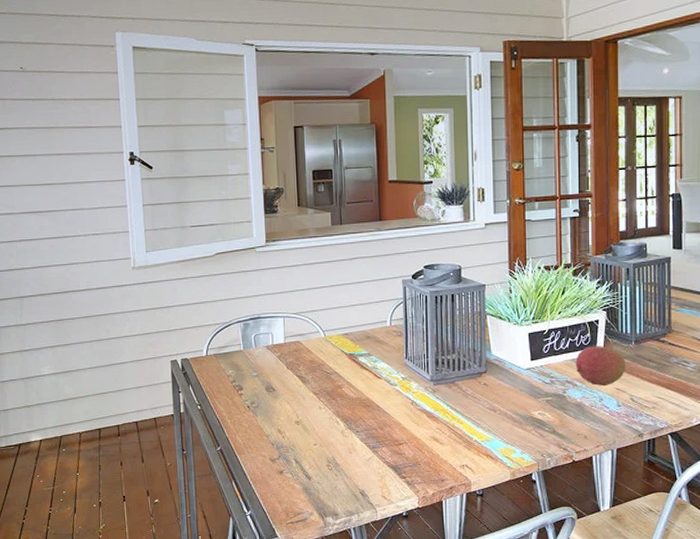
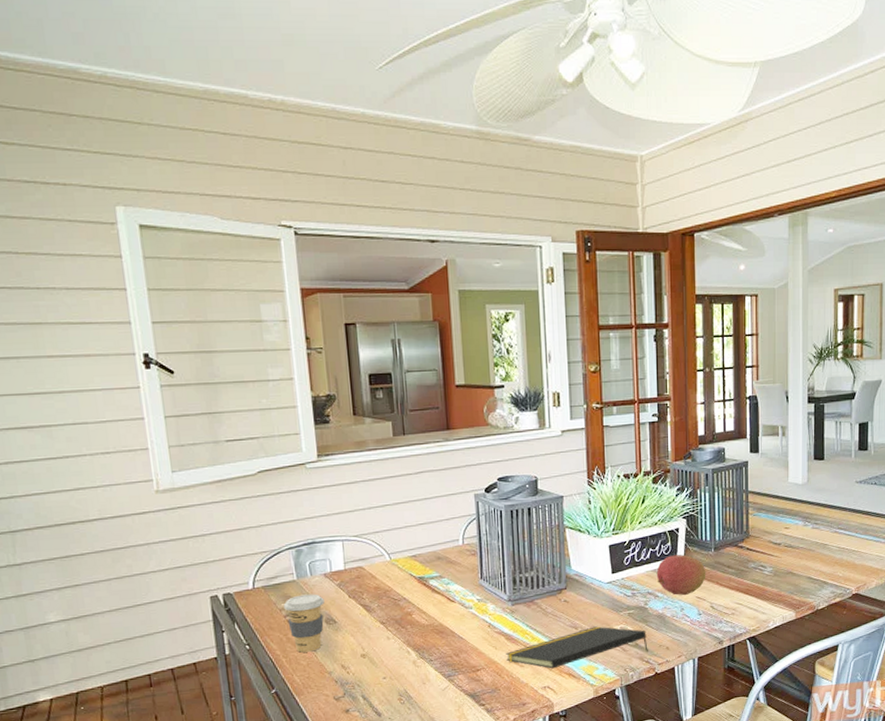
coffee cup: none [231,363,266,416] -> present [283,594,324,653]
notepad: none [427,410,566,449] -> present [506,626,648,669]

